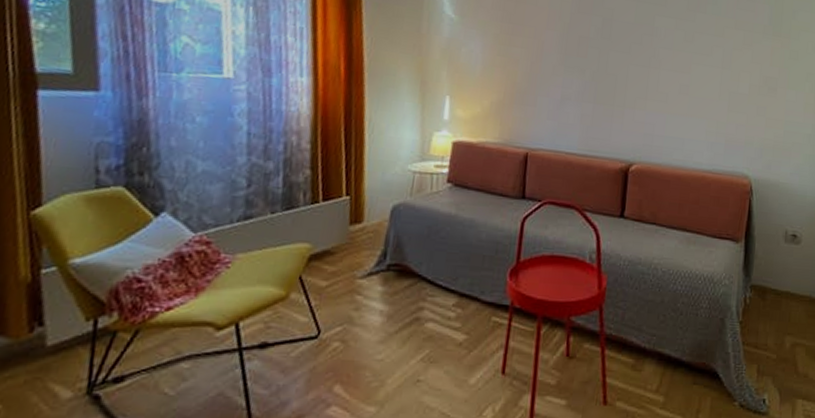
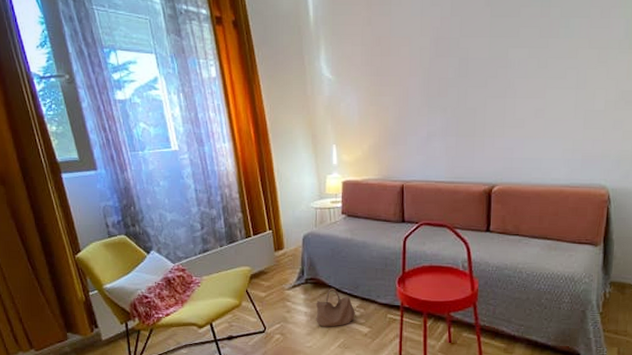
handbag: none [394,278,450,333] -> present [316,288,355,327]

